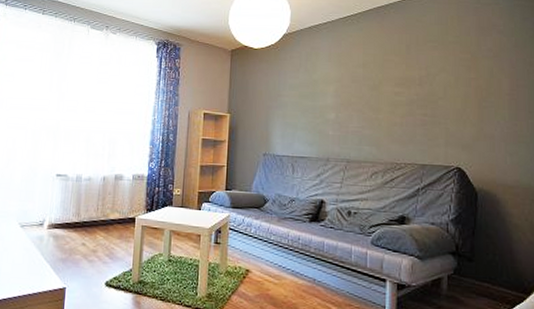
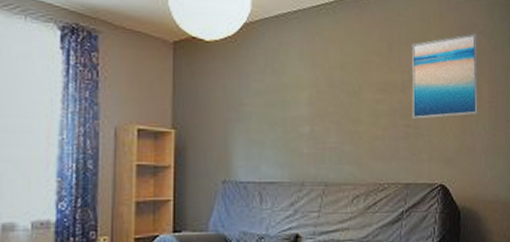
wall art: none [428,33,498,109] -> present [411,33,479,119]

